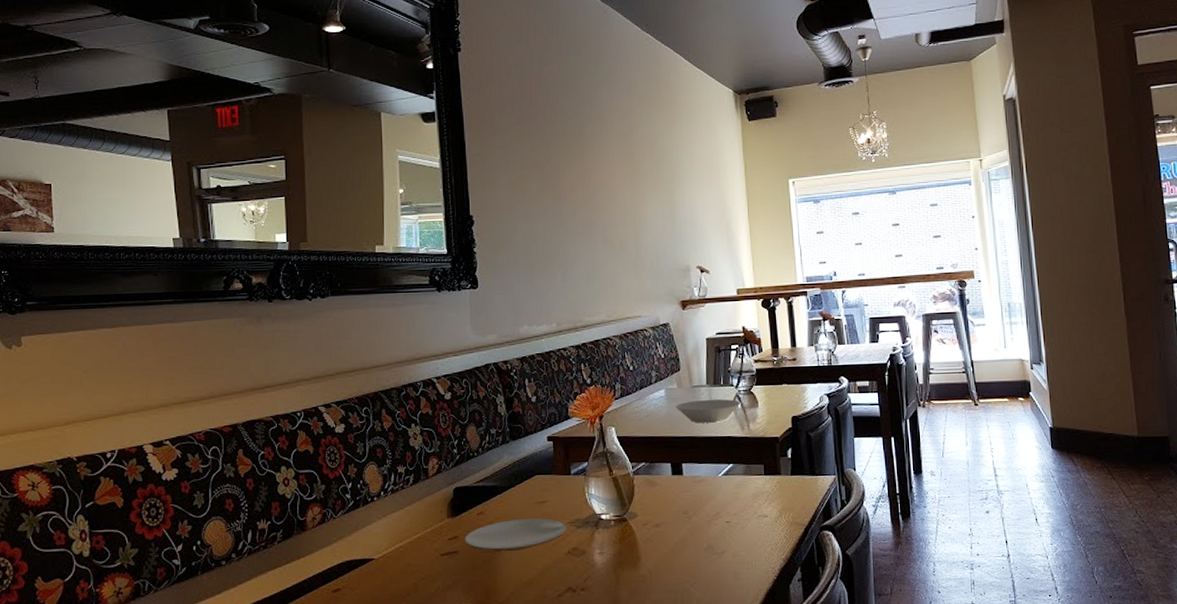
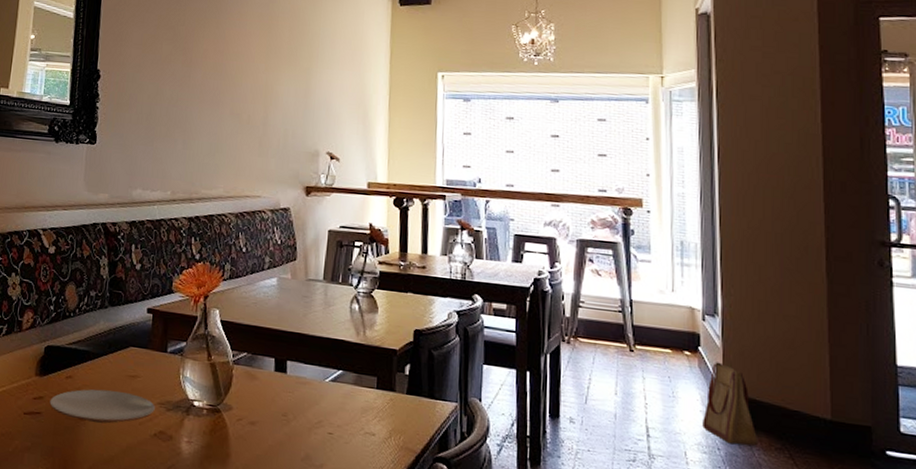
dish: present [676,399,741,423] -> none [287,294,359,323]
shopping bag: none [1038,403,1084,471] -> present [702,362,759,446]

